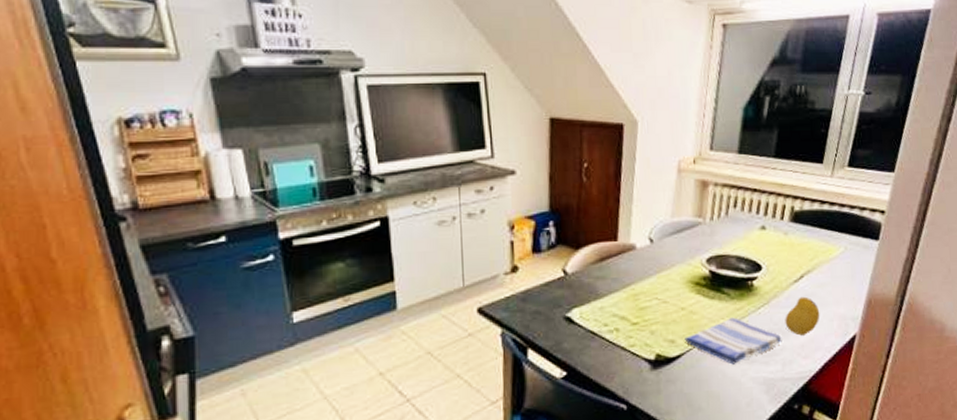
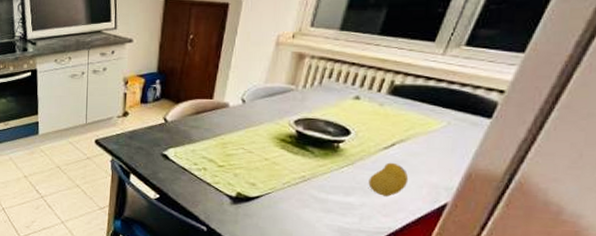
dish towel: present [684,317,782,365] -> none [265,172,363,211]

